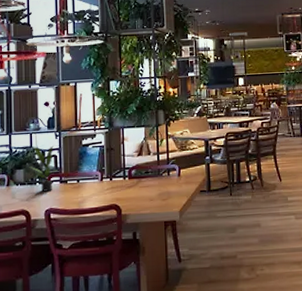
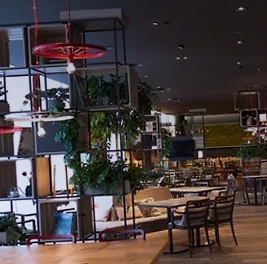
potted plant: present [29,145,58,192] -> none [11,211,36,252]

